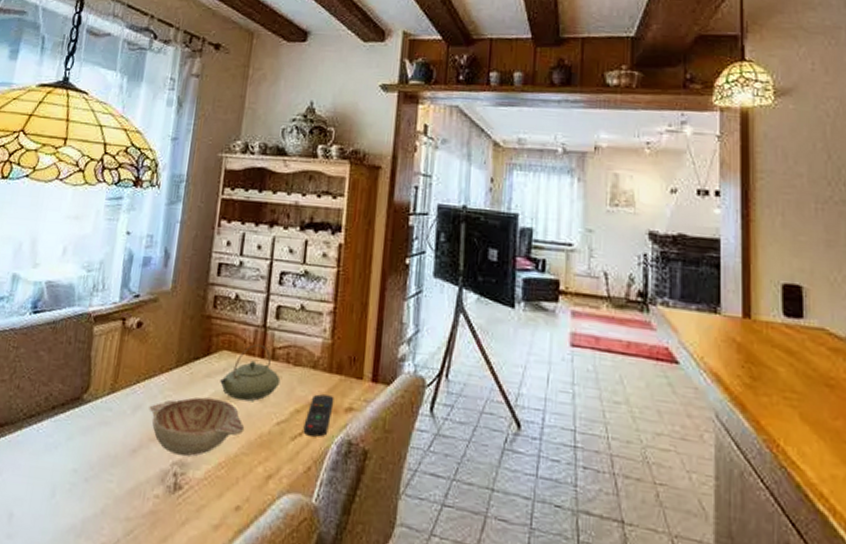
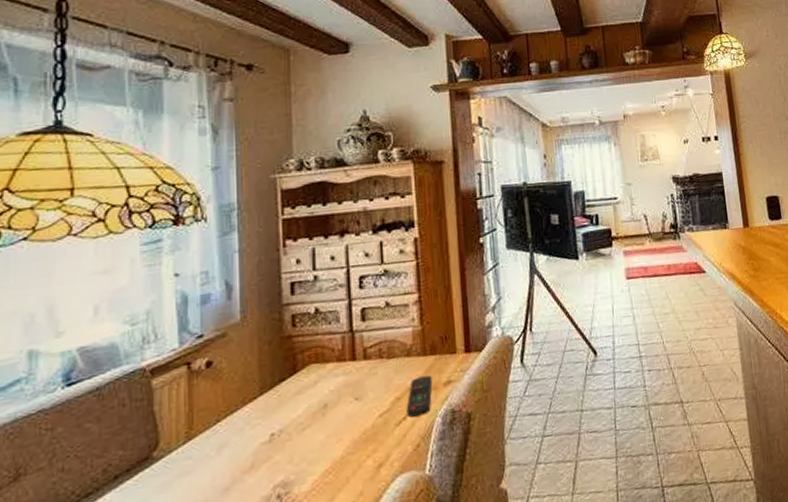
decorative bowl: present [149,397,245,456] -> none [236,410,347,478]
teapot: present [220,343,281,401] -> none [313,348,377,407]

